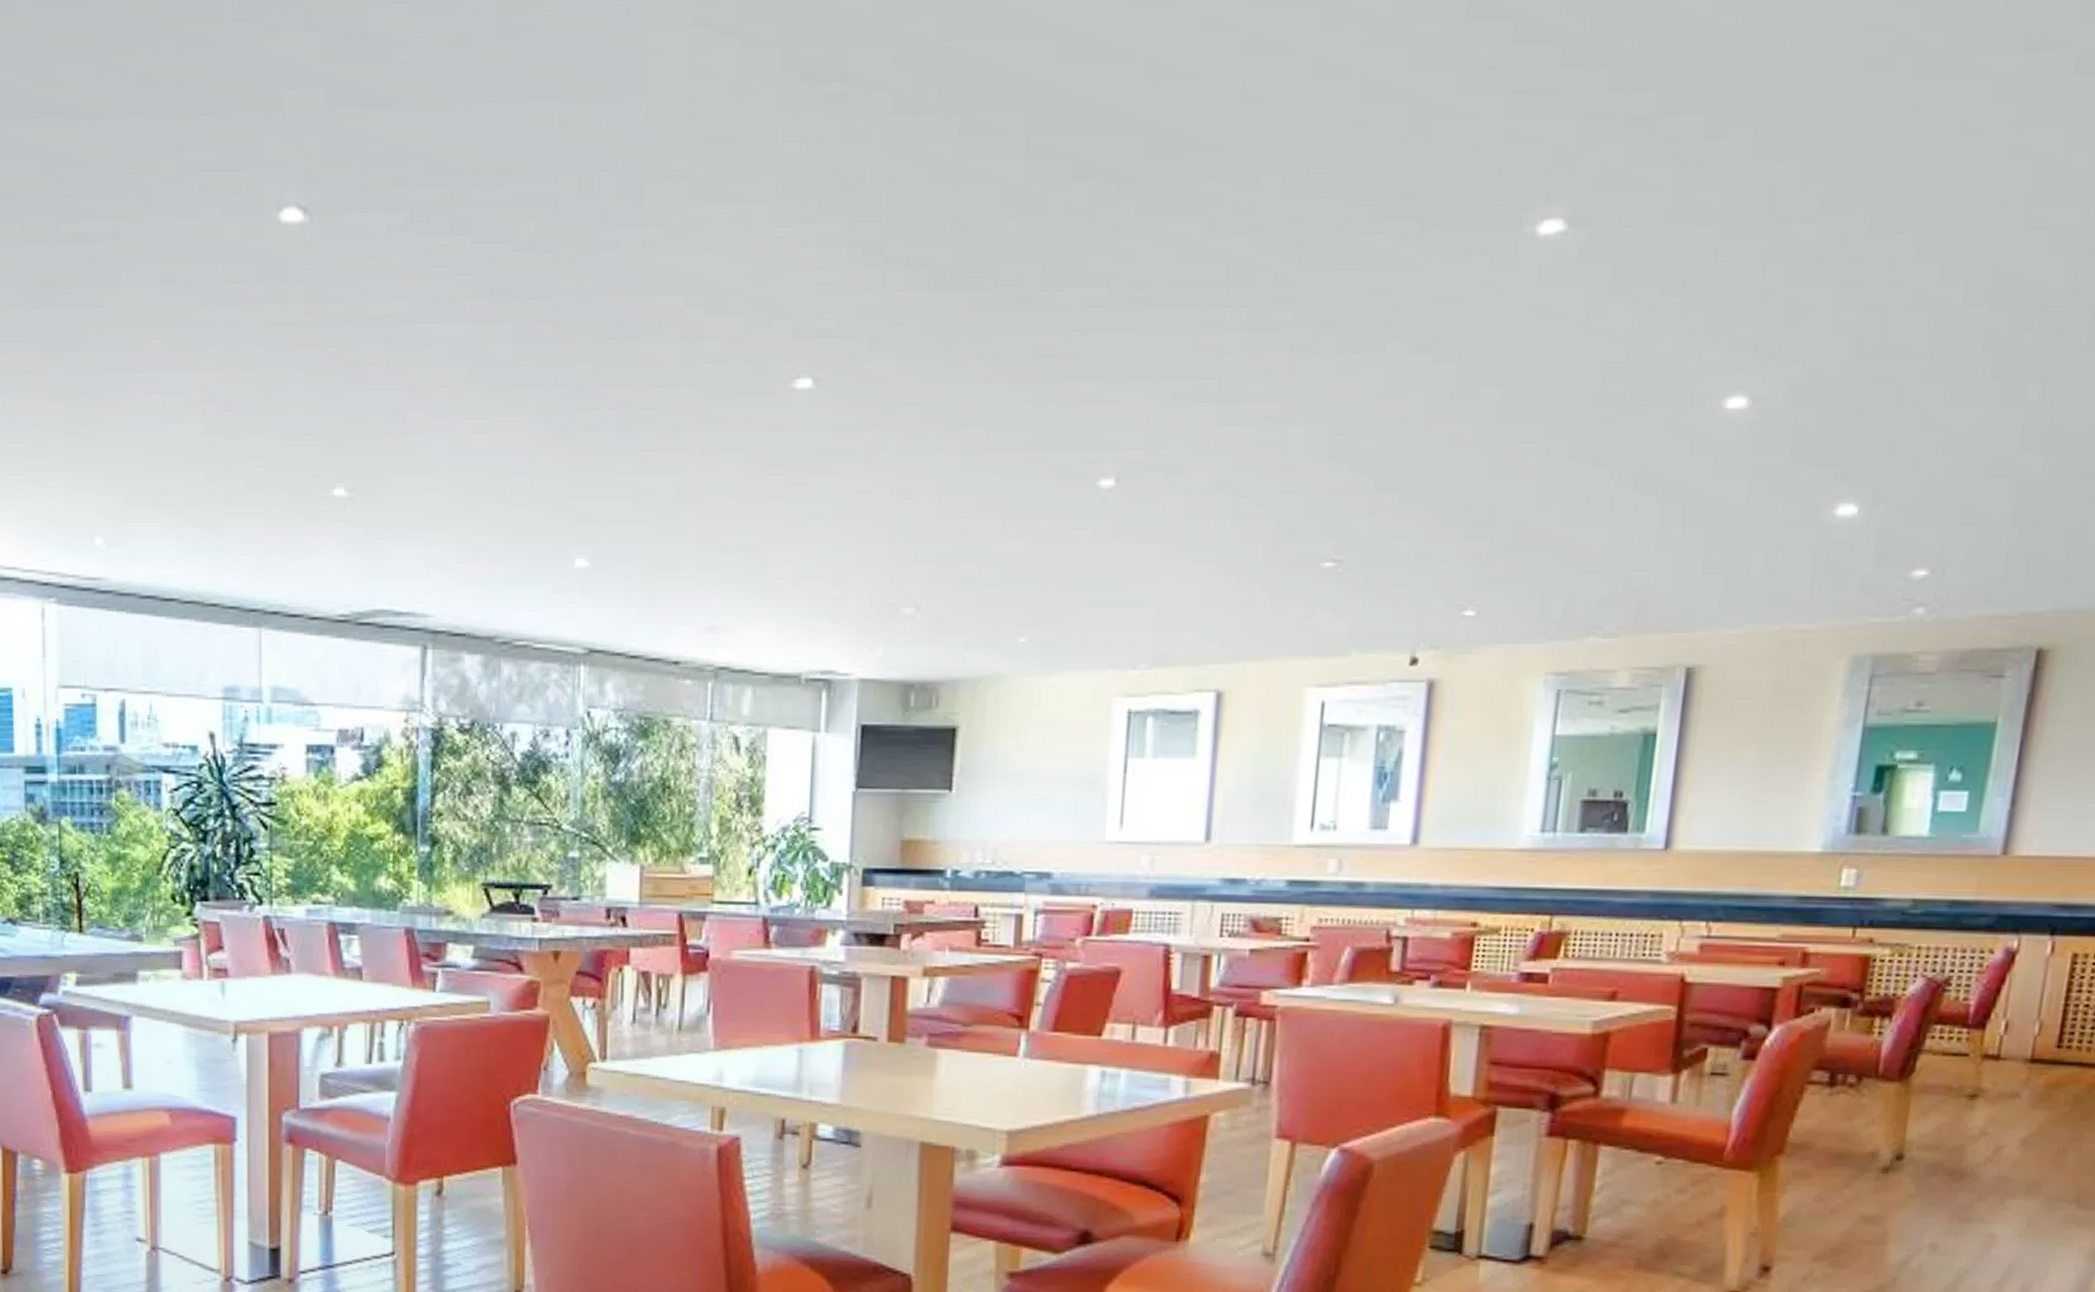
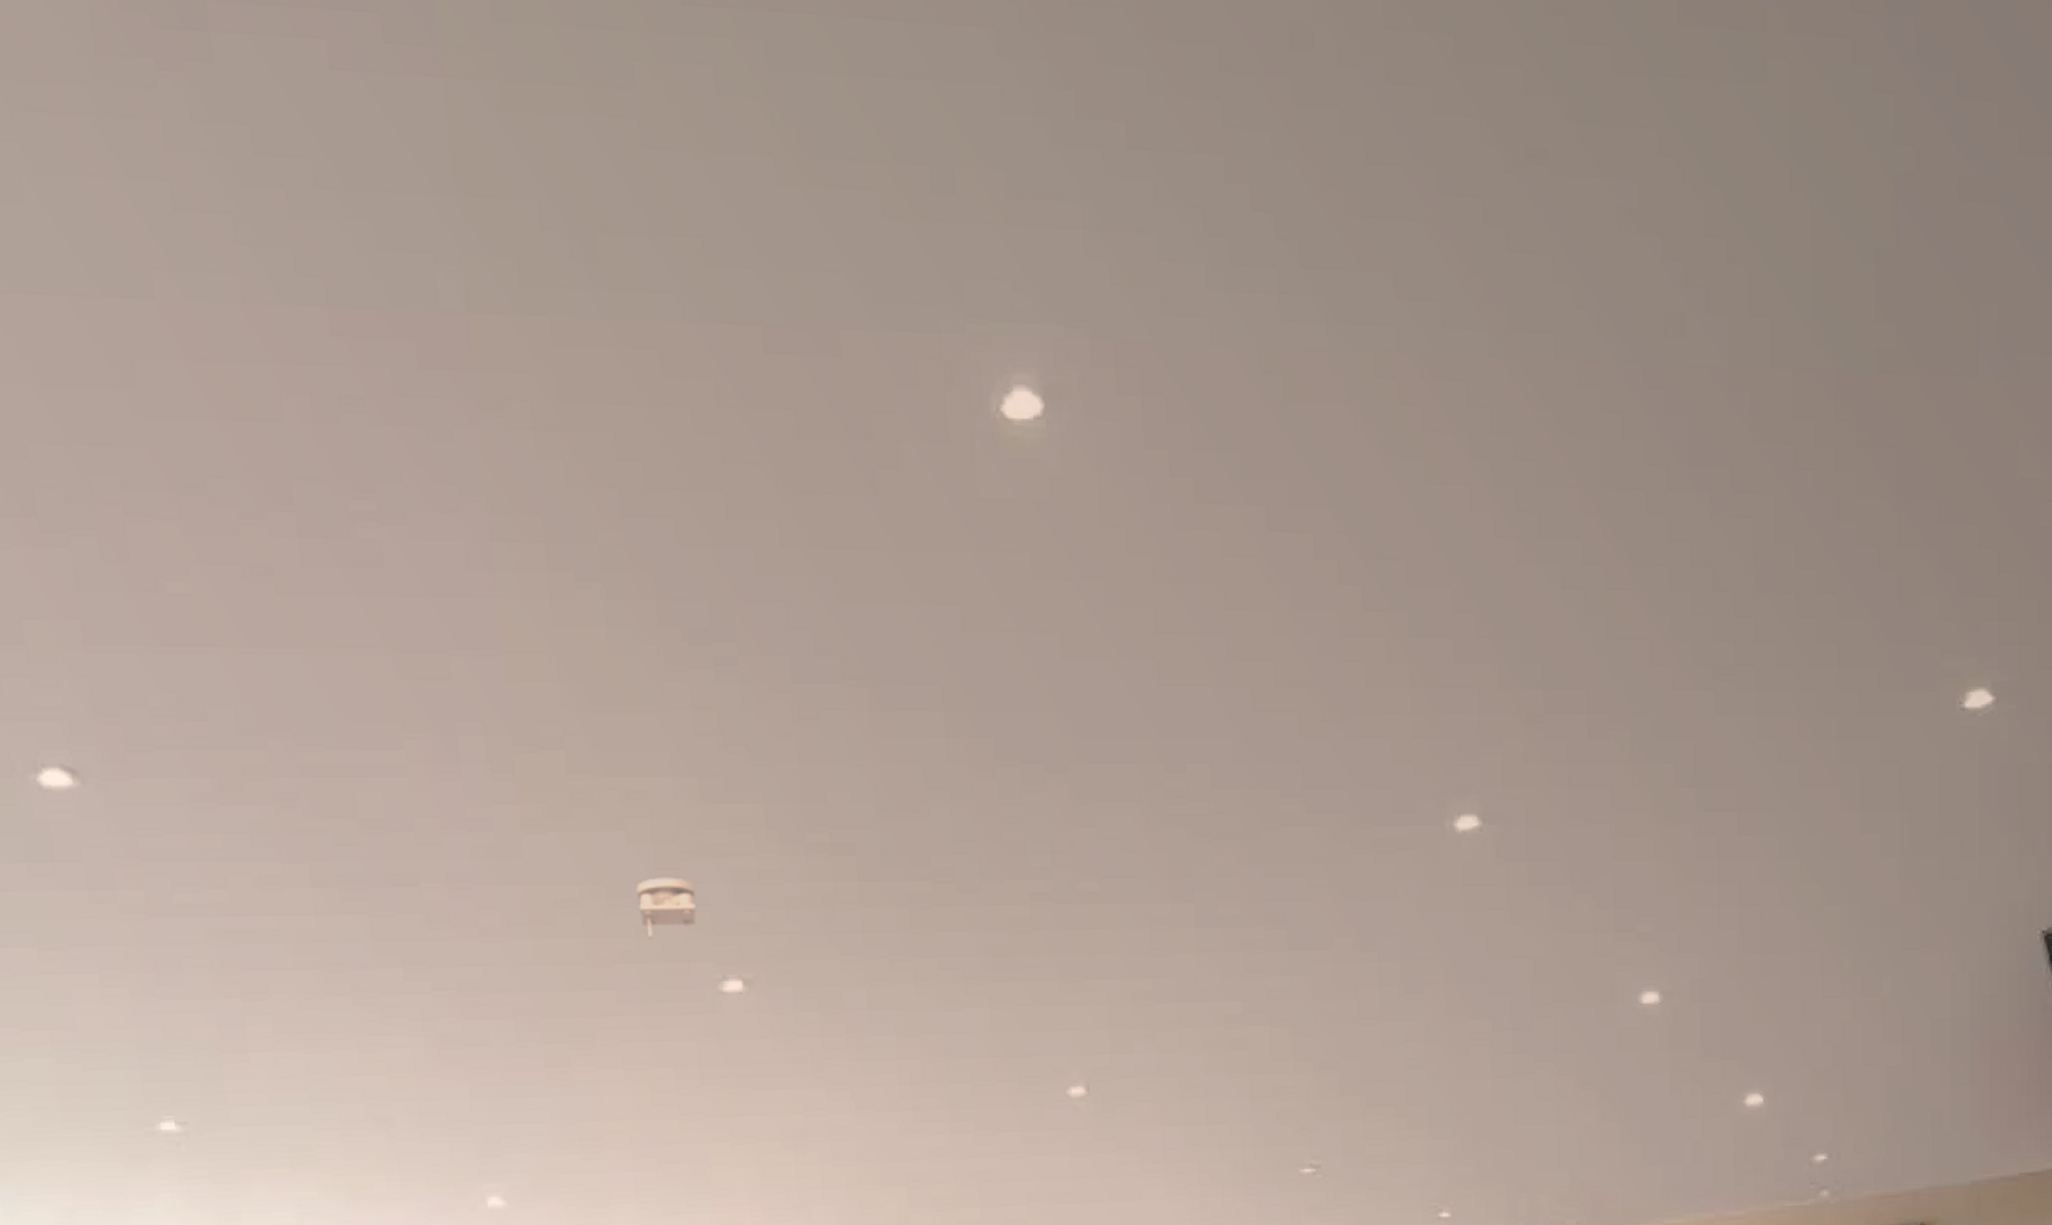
smoke detector: none [731,289,782,343] -> present [636,877,697,940]

